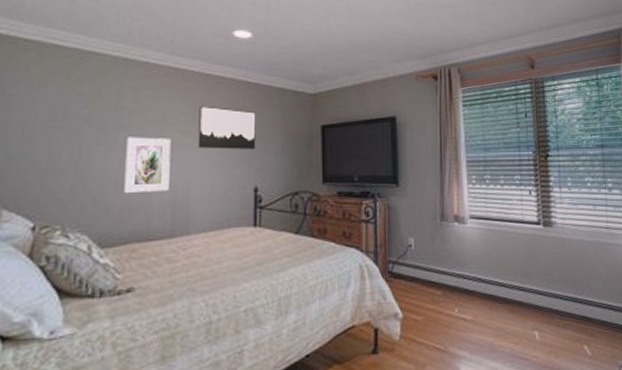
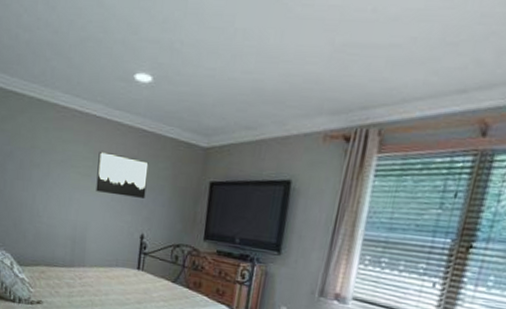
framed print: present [124,137,171,193] -> none [36,174,74,227]

